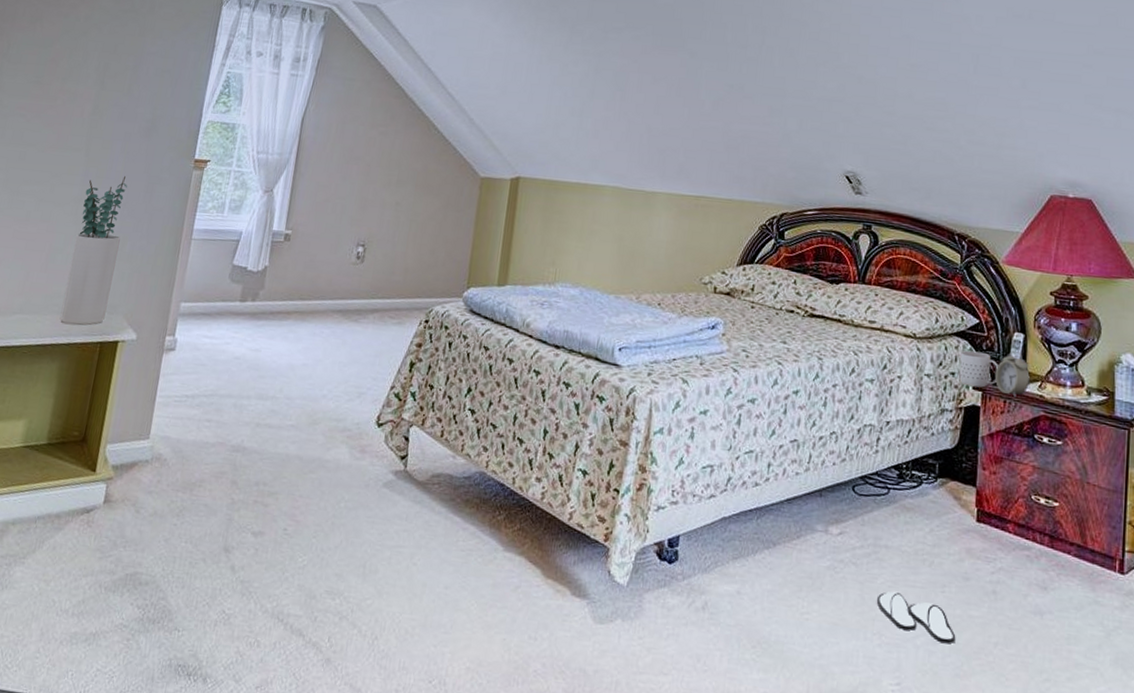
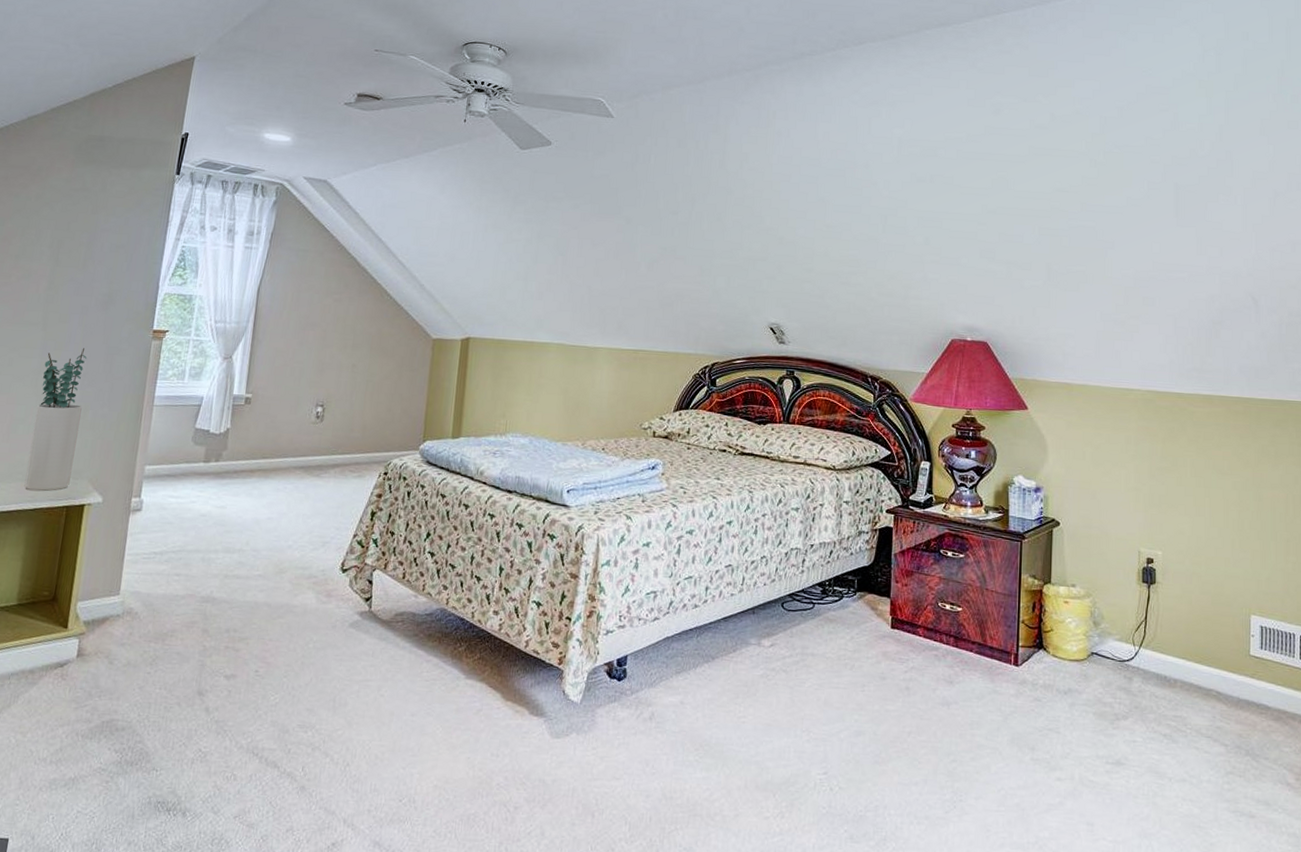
slippers: present [876,591,956,644] -> none [805,693,875,736]
mug: present [959,350,999,388] -> none [874,479,909,511]
alarm clock: present [994,350,1030,397] -> none [905,477,936,518]

